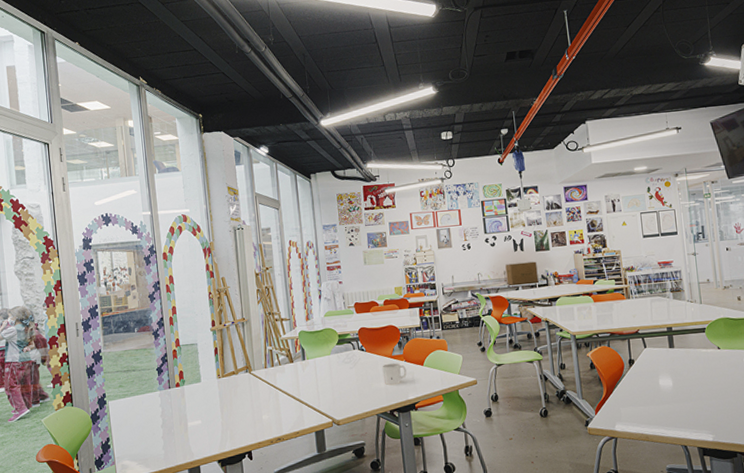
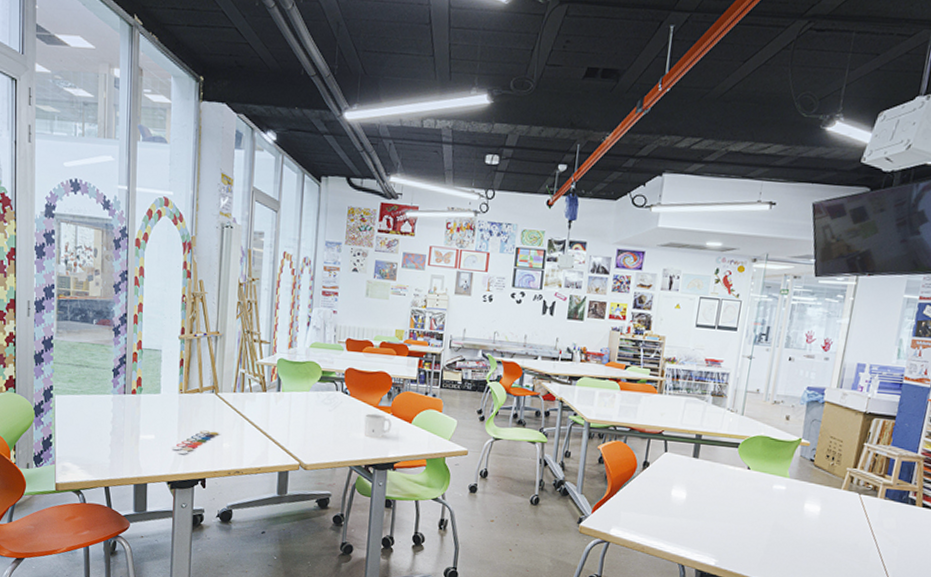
paint palette: none [216,406,258,433] -> present [170,430,219,455]
box: present [505,261,539,286] -> none [525,327,565,357]

